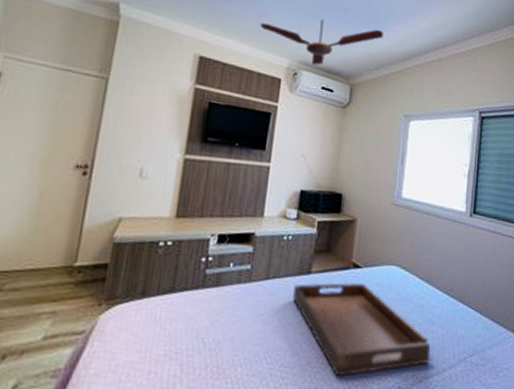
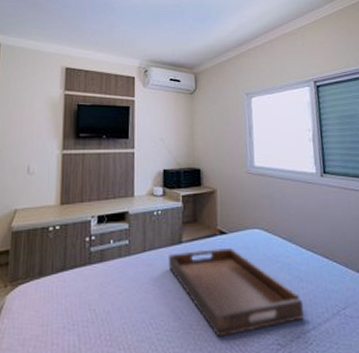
ceiling fan: present [260,19,383,65] -> none [112,23,217,62]

